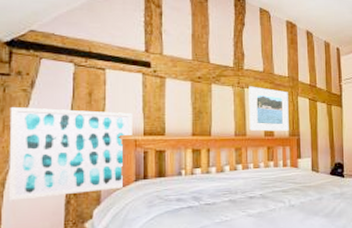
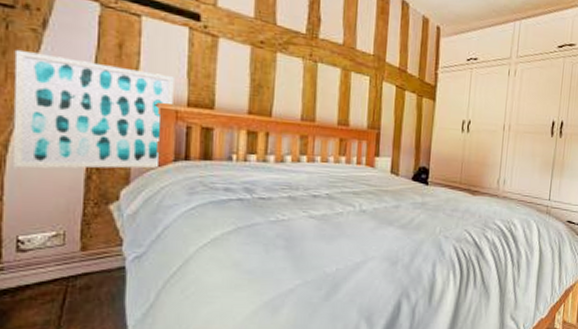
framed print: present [249,86,289,132] -> none [319,61,371,122]

